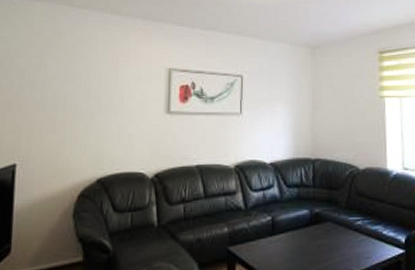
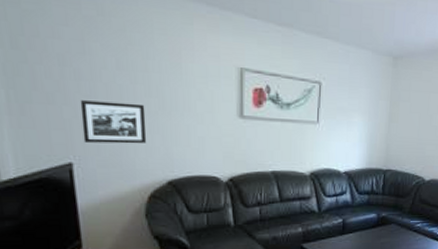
picture frame: none [29,106,84,144] -> present [80,100,147,144]

